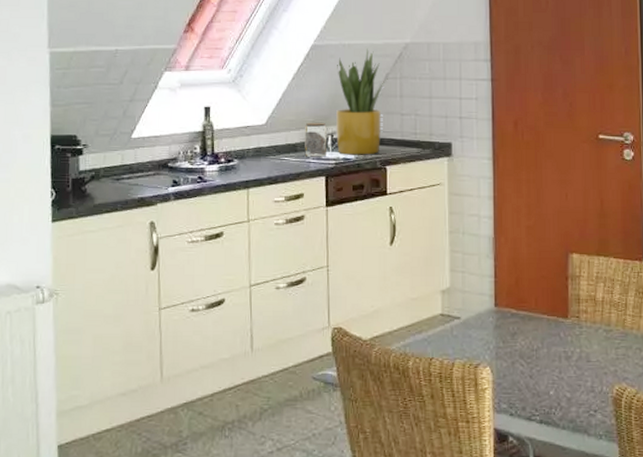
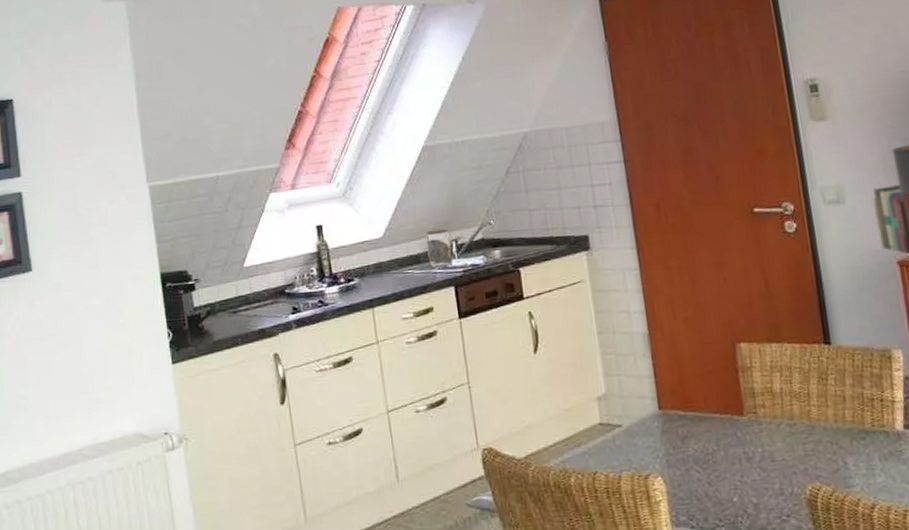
planter: present [336,49,387,155] -> none [452,143,510,261]

